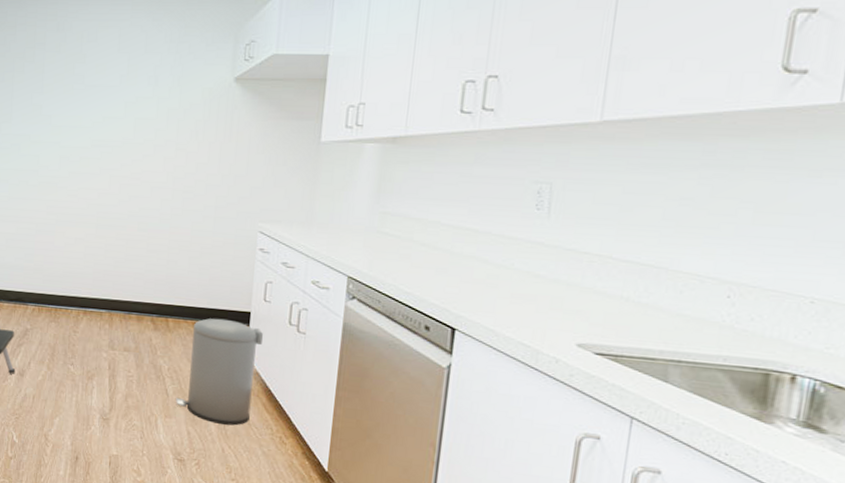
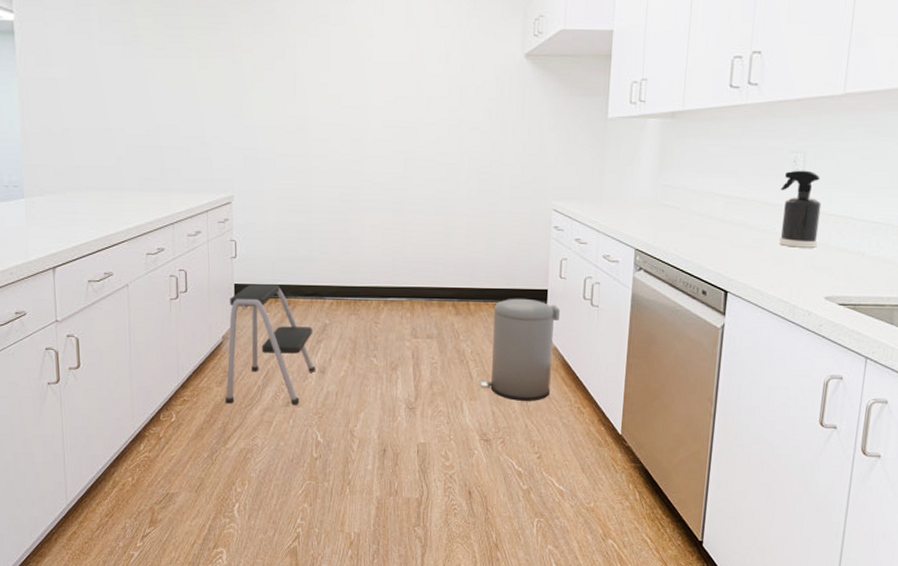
spray bottle: none [519,202,573,288] -> present [779,170,822,248]

